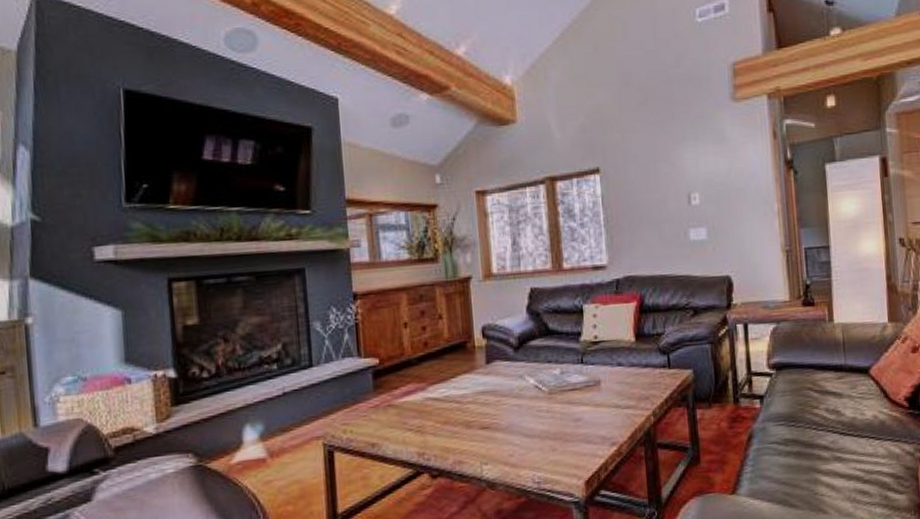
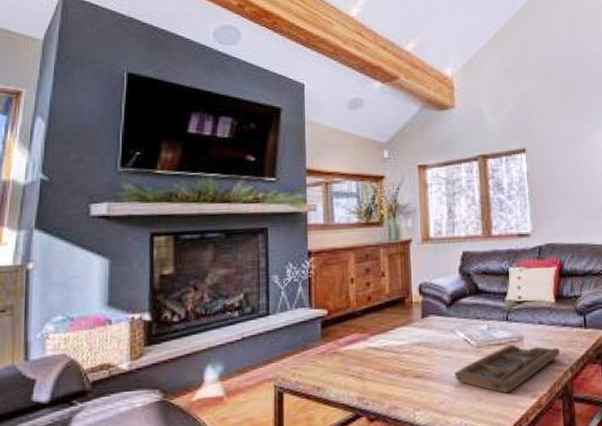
decorative tray: none [525,389,641,443] -> present [455,344,560,394]

